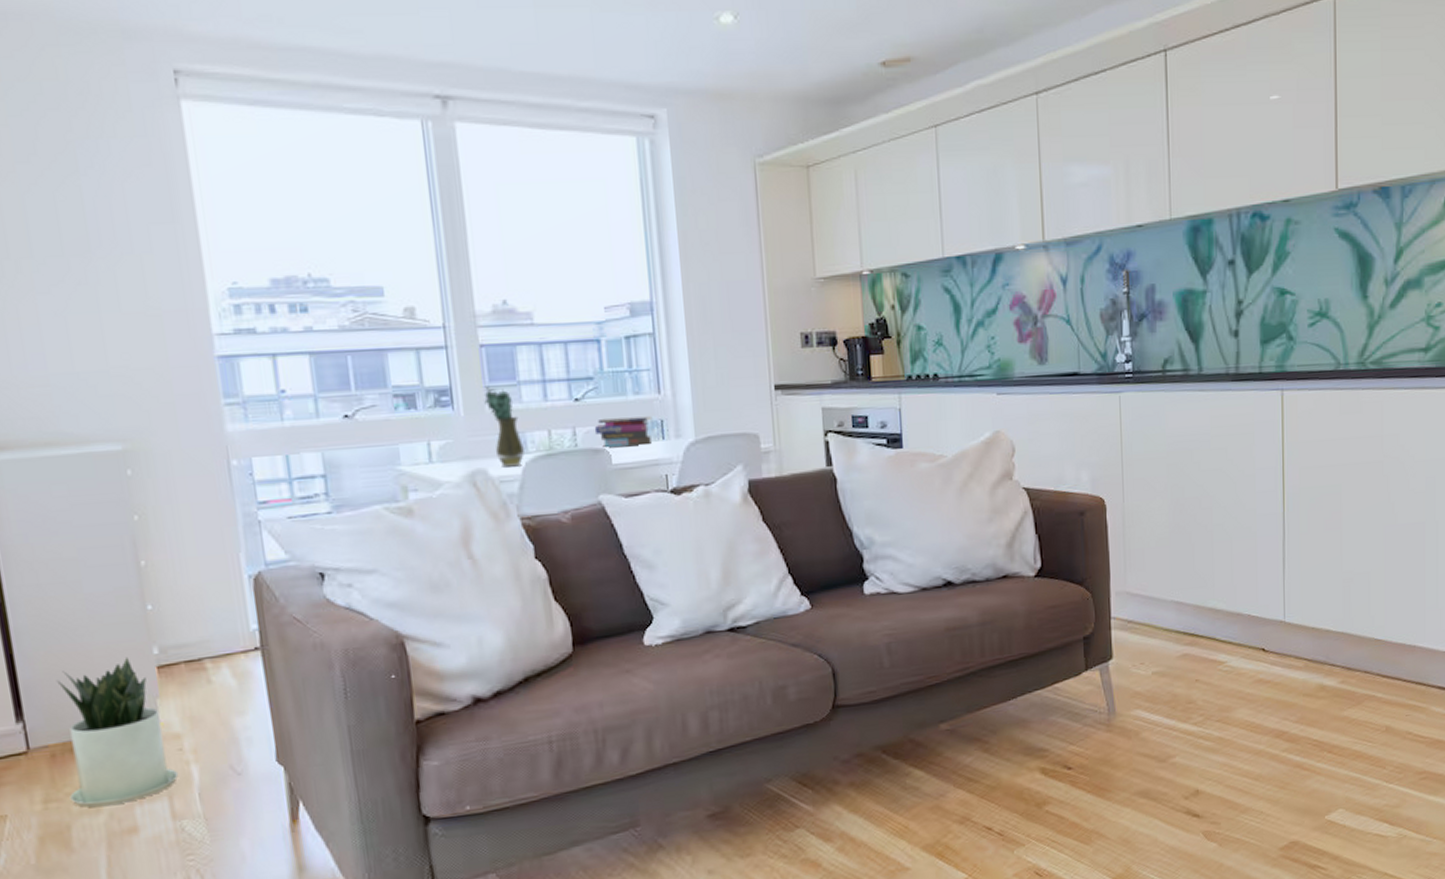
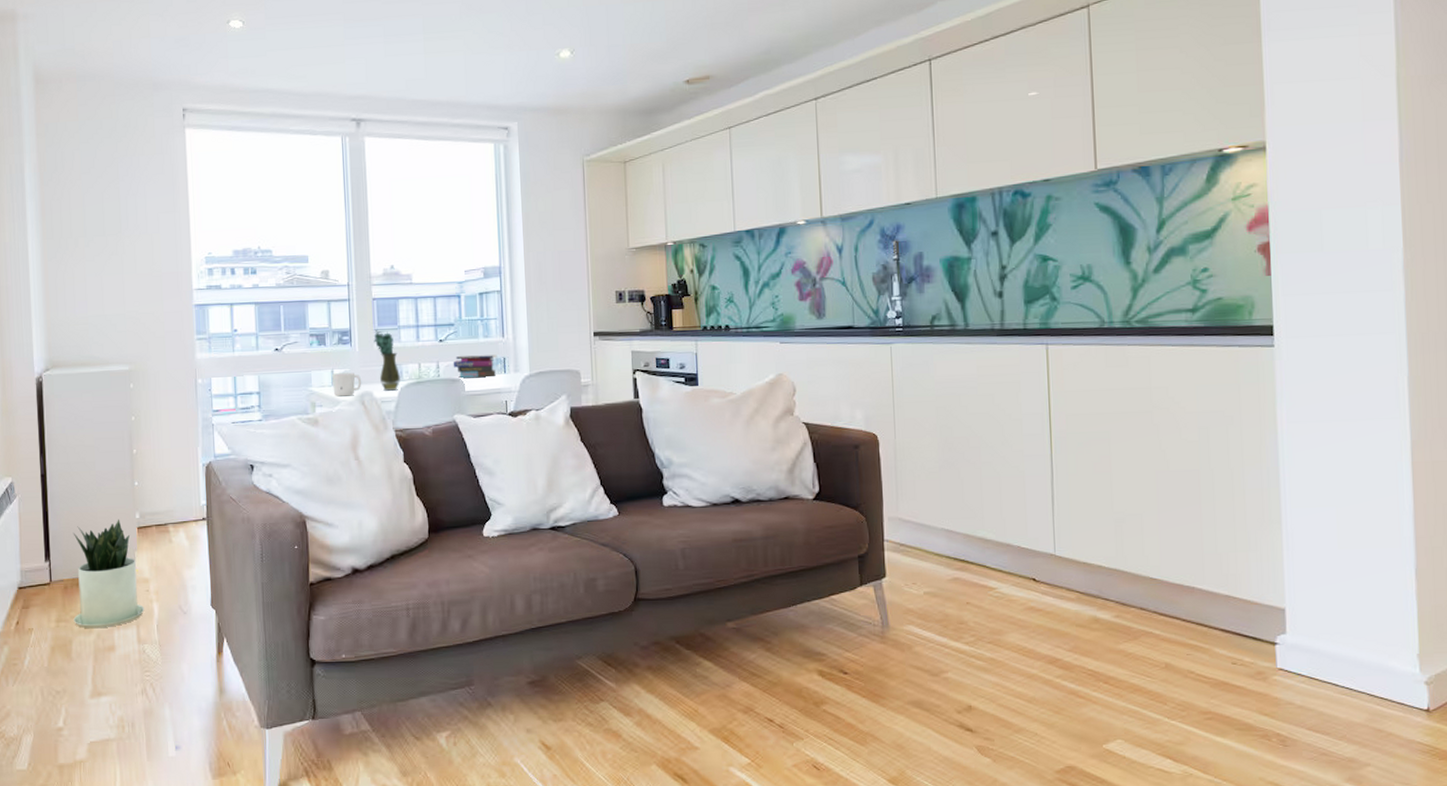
mug: none [429,444,472,477] -> present [332,372,362,397]

